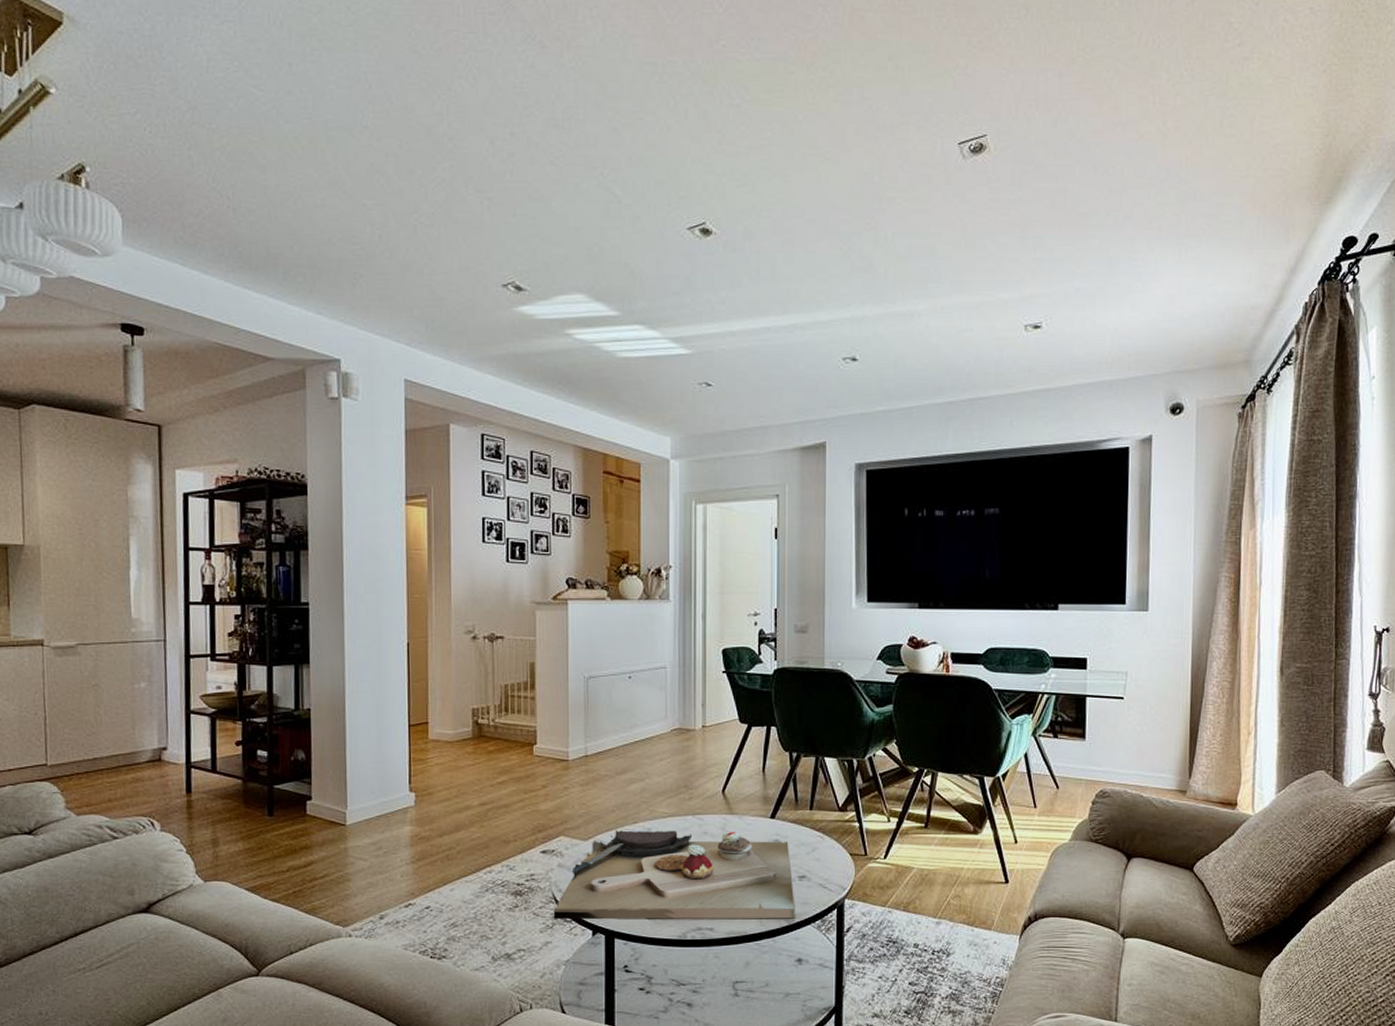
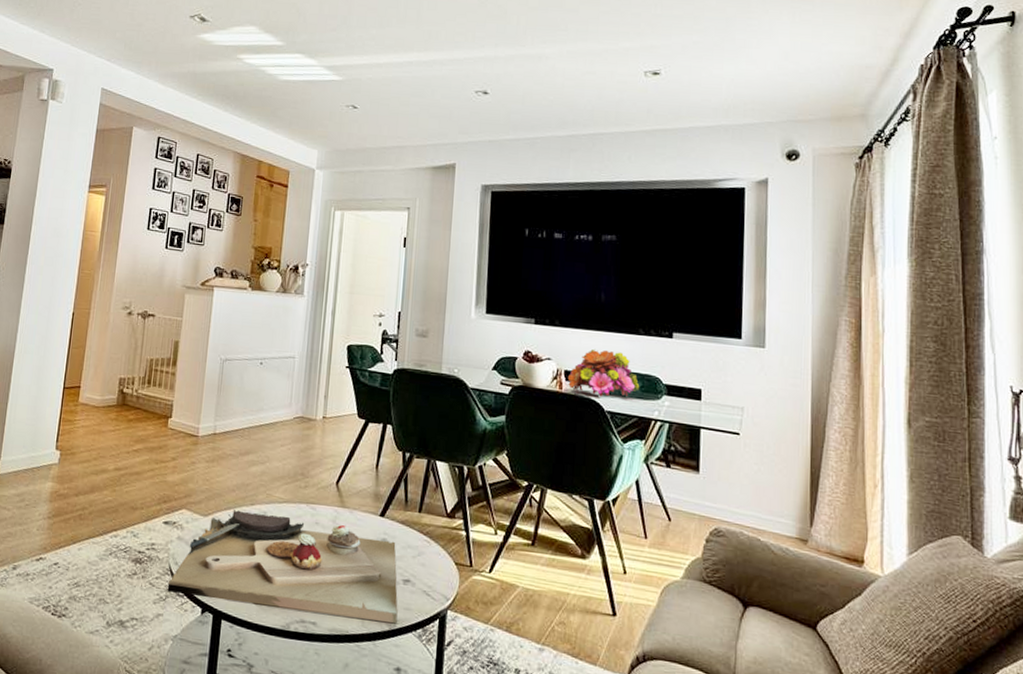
flower bouquet: none [954,628,1027,676] -> present [567,348,640,398]

